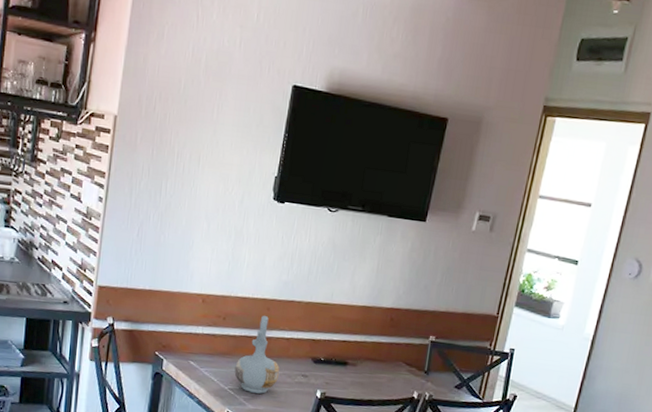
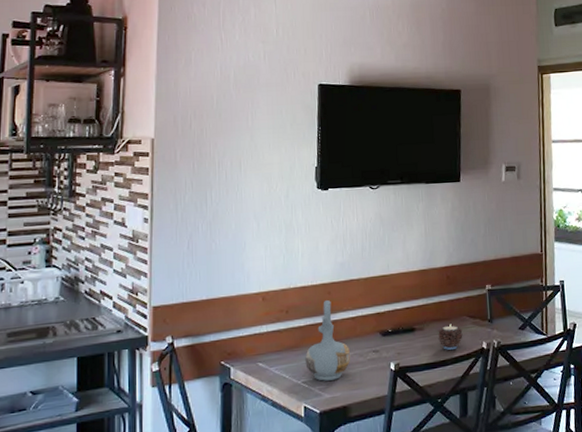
candle: none [369,366,396,392] -> present [438,324,463,350]

